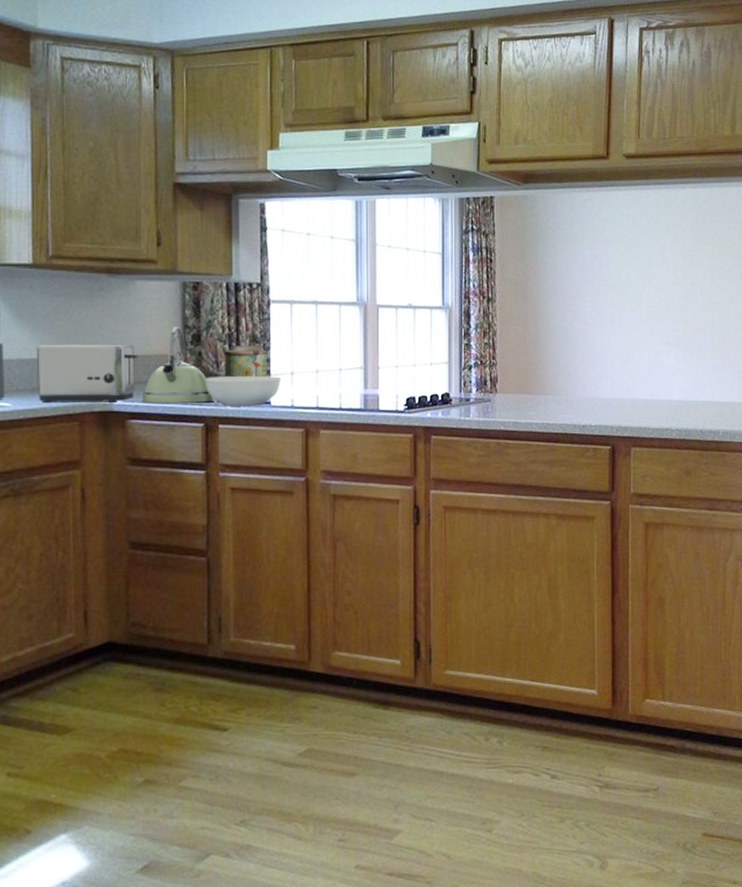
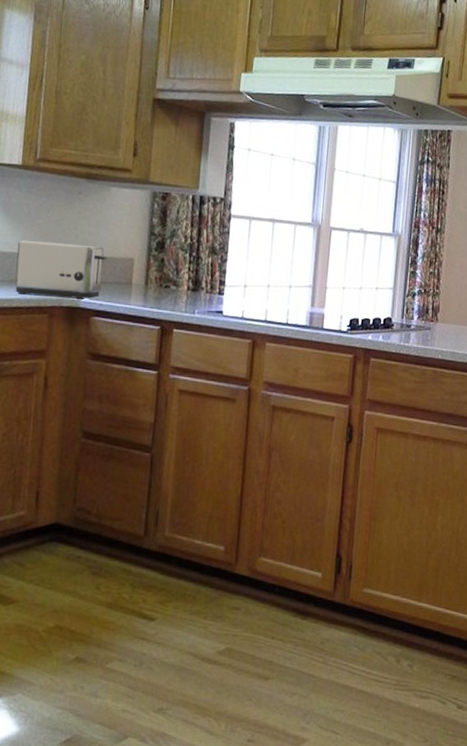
kettle: present [141,327,214,405] -> none [106,233,172,308]
bowl: present [203,376,281,408] -> none [163,283,235,315]
canister: present [224,345,268,378] -> none [182,255,224,288]

